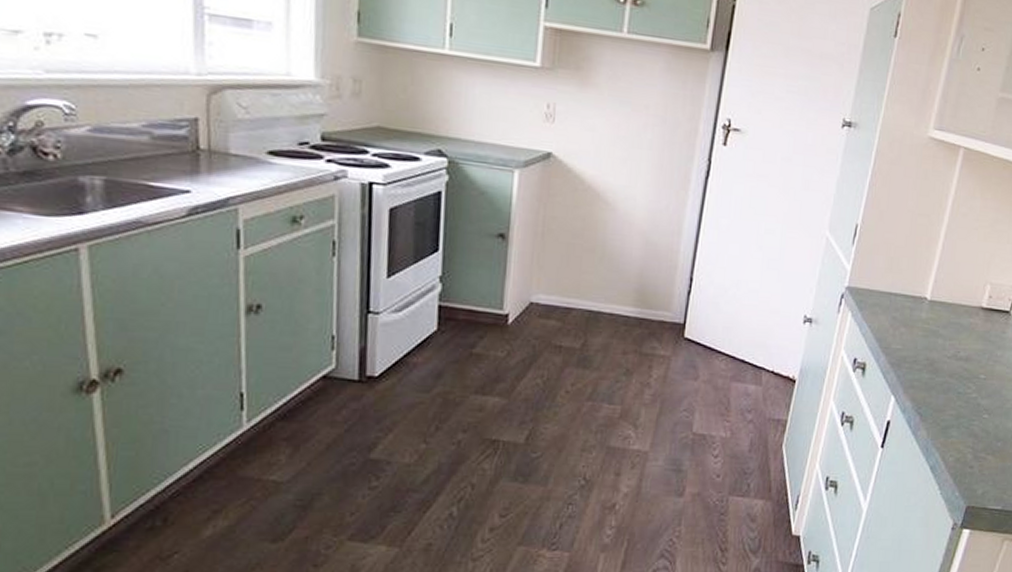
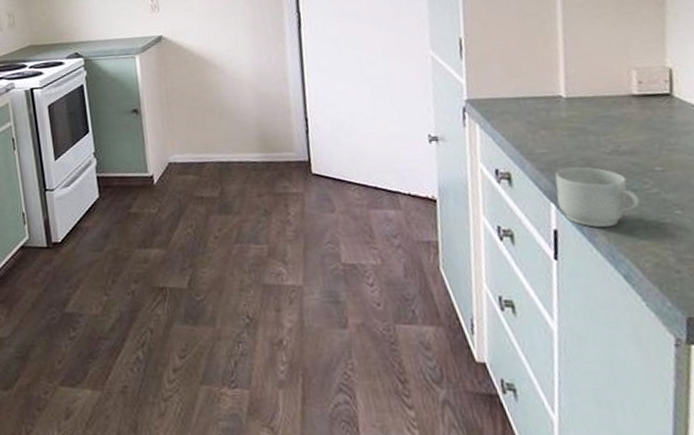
mug: none [897,365,961,423] -> present [555,167,640,227]

